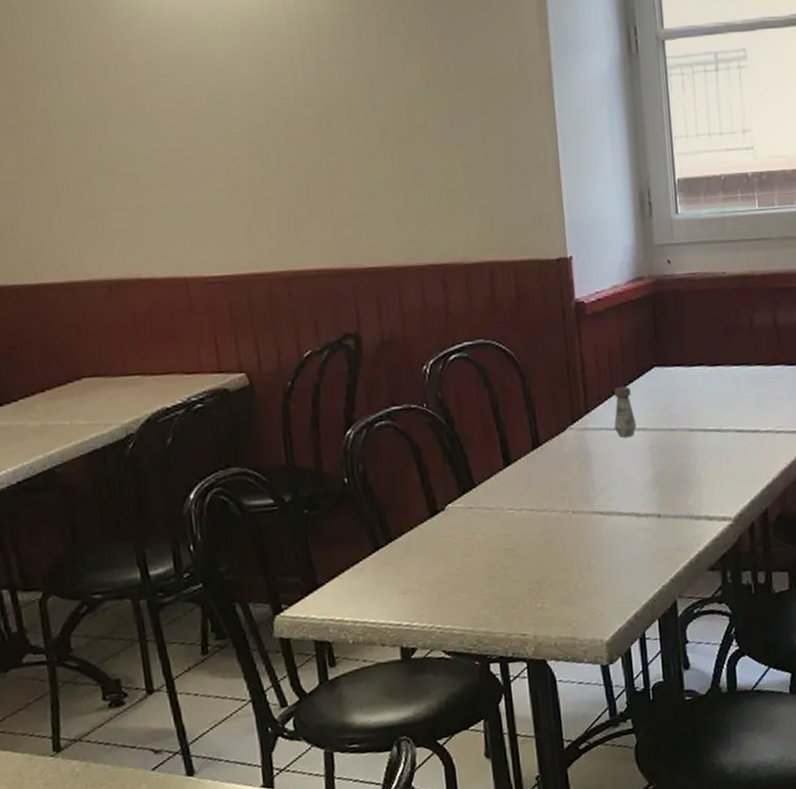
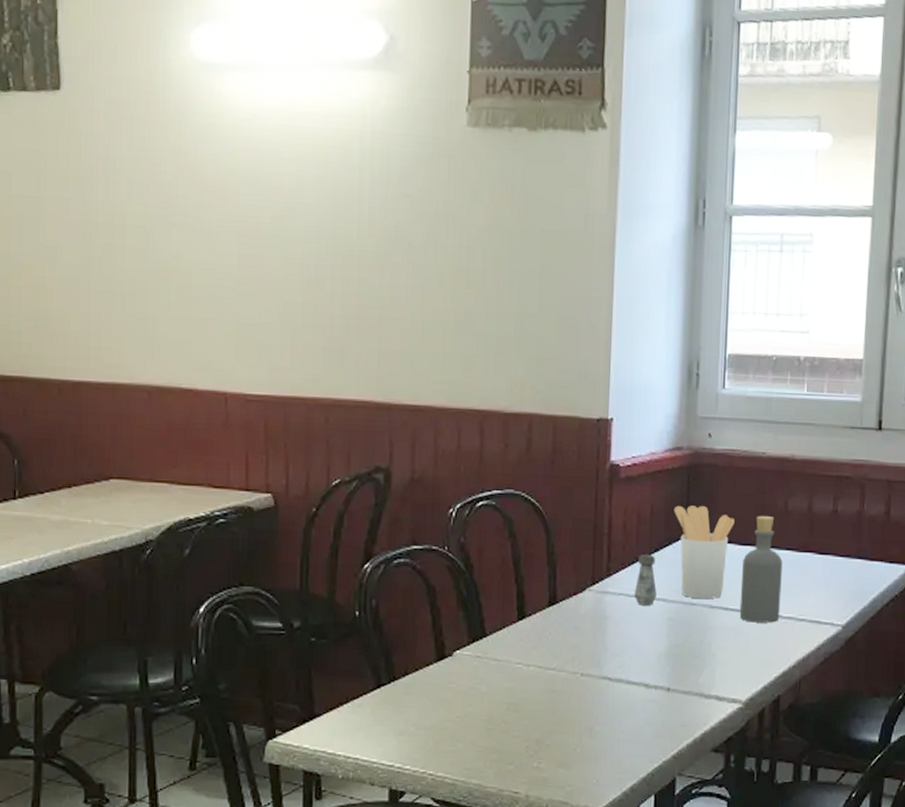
utensil holder: none [642,332,704,424] -> present [674,505,735,599]
bottle: none [716,334,758,441] -> present [739,516,783,623]

